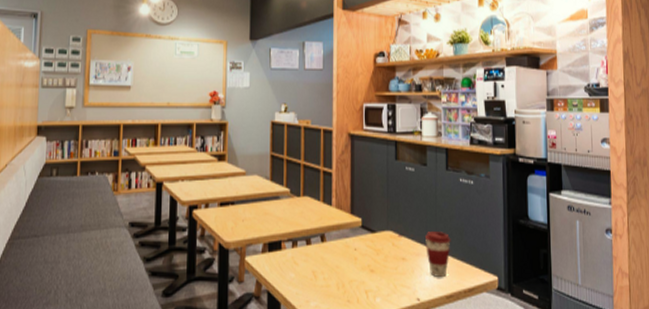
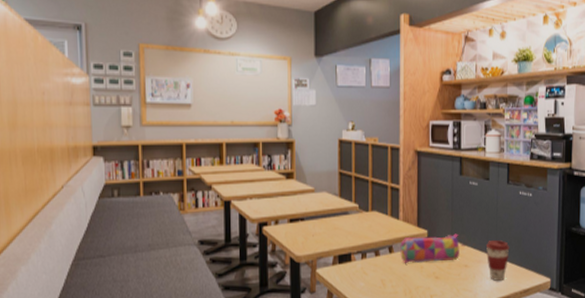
pencil case: none [333,223,396,254] -> present [400,233,459,263]

